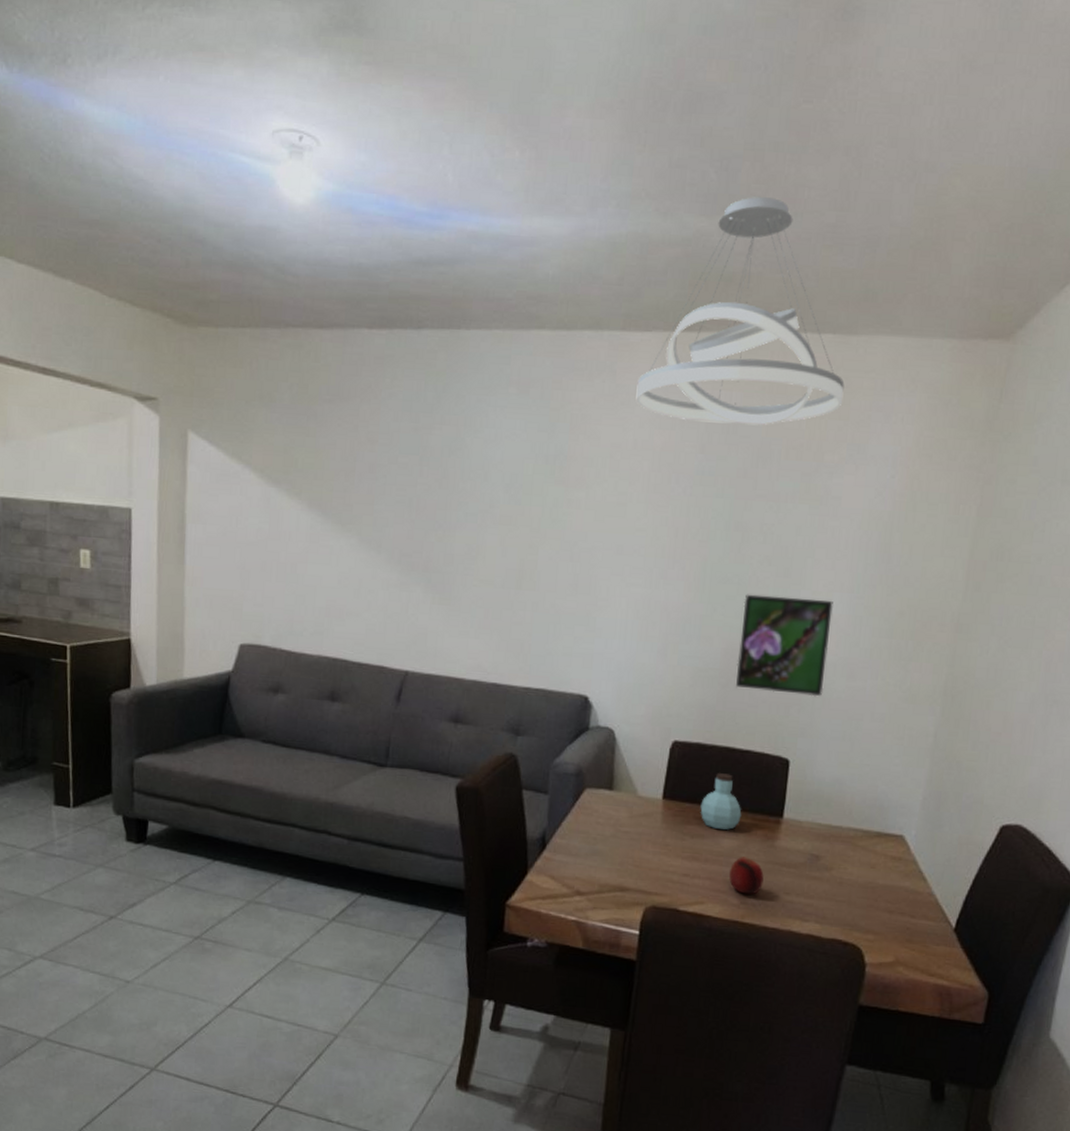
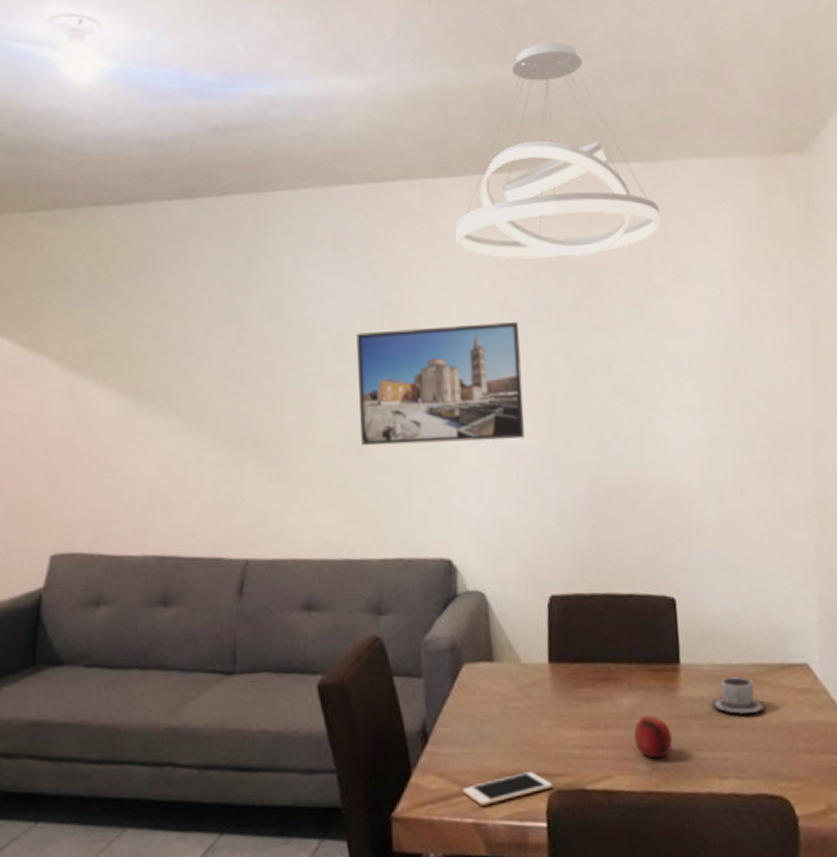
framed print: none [520,476,683,596] -> present [356,321,525,446]
cell phone: none [570,887,649,908] -> present [463,771,552,806]
jar: present [700,773,742,830] -> none [590,623,636,688]
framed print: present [736,594,833,697] -> none [599,423,696,528]
cup: none [805,836,856,871] -> present [711,676,766,714]

